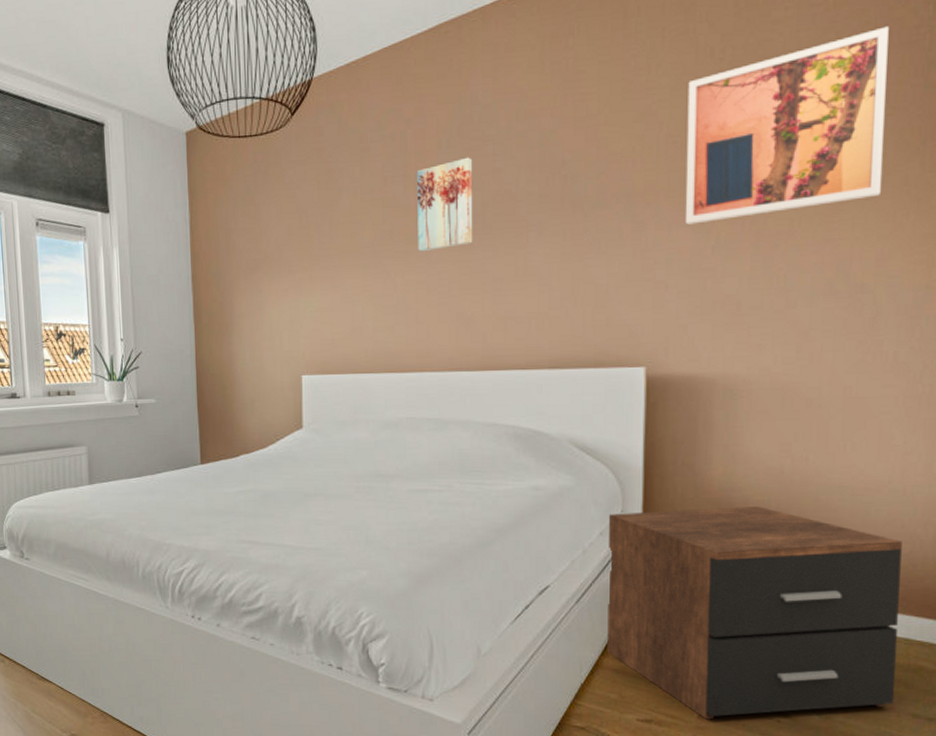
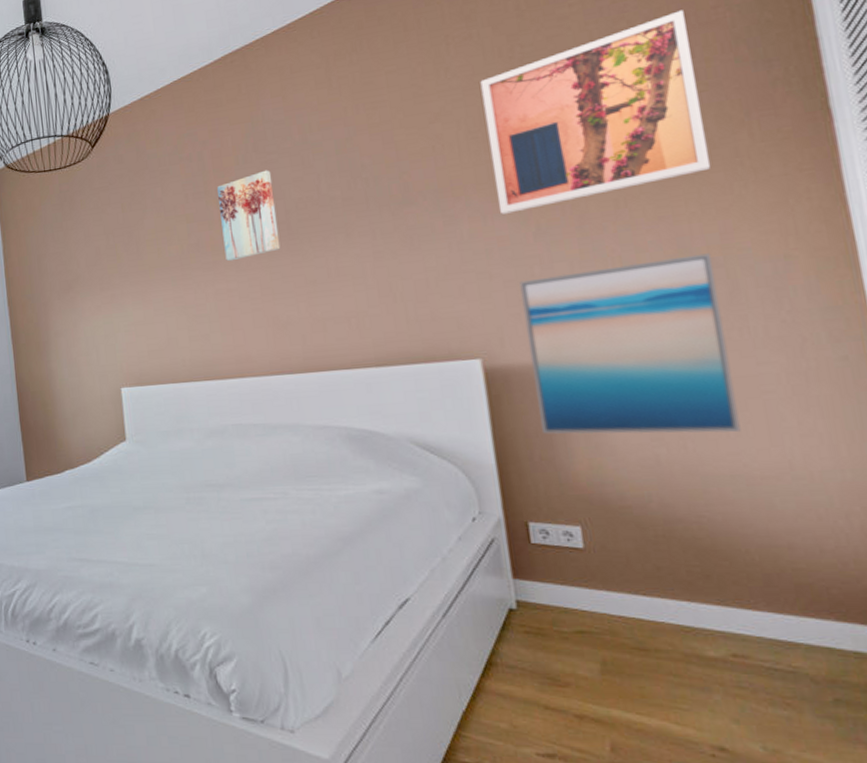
nightstand: present [607,506,902,720] -> none [465,502,859,754]
wall art: none [688,278,864,448] -> present [519,253,741,434]

